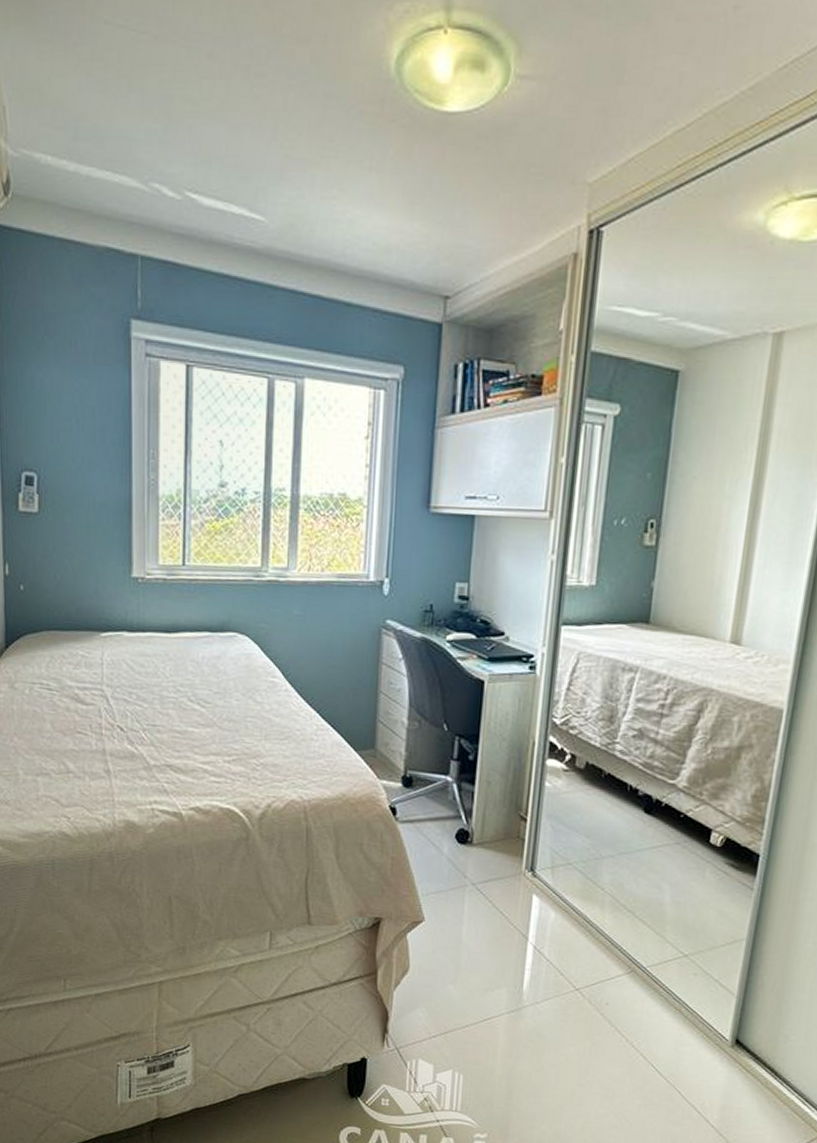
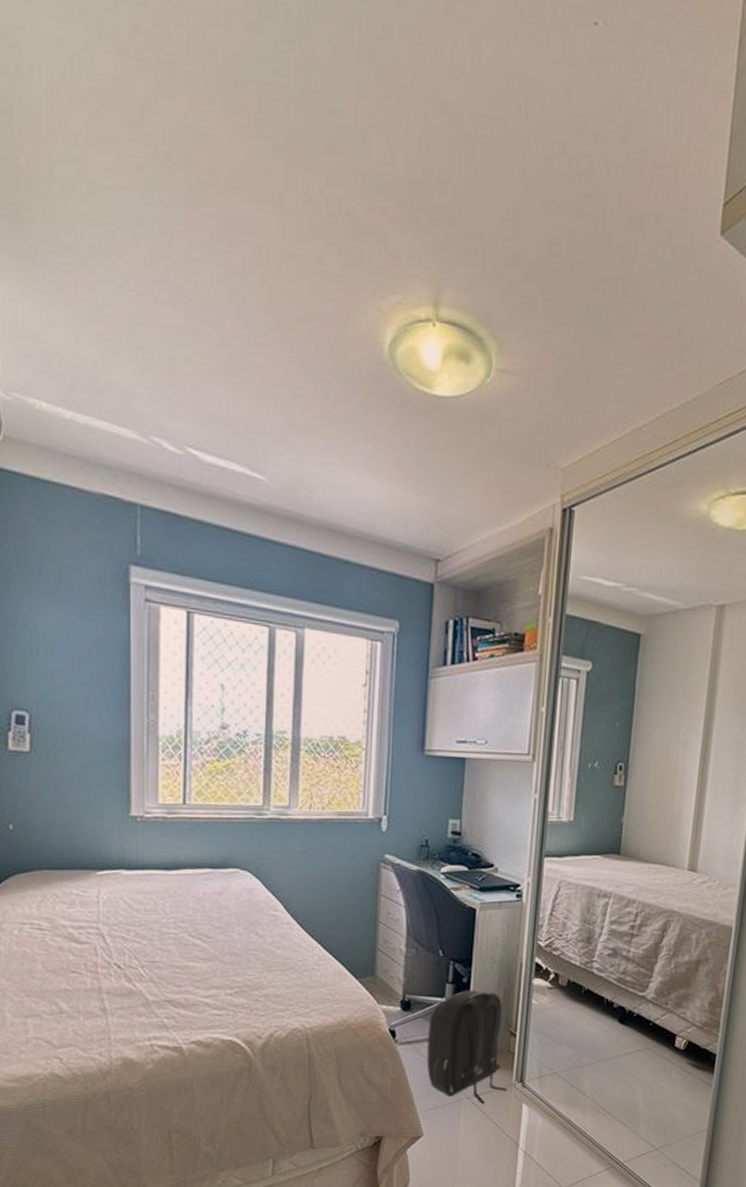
backpack: none [429,768,516,892] -> present [426,990,507,1104]

